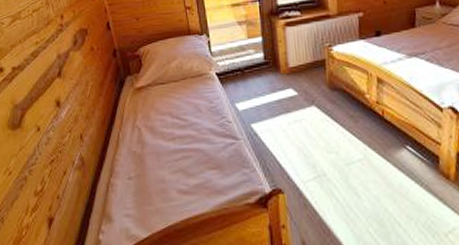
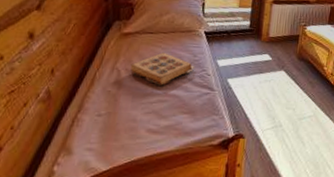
book: none [149,103,214,140] -> present [130,52,195,86]

